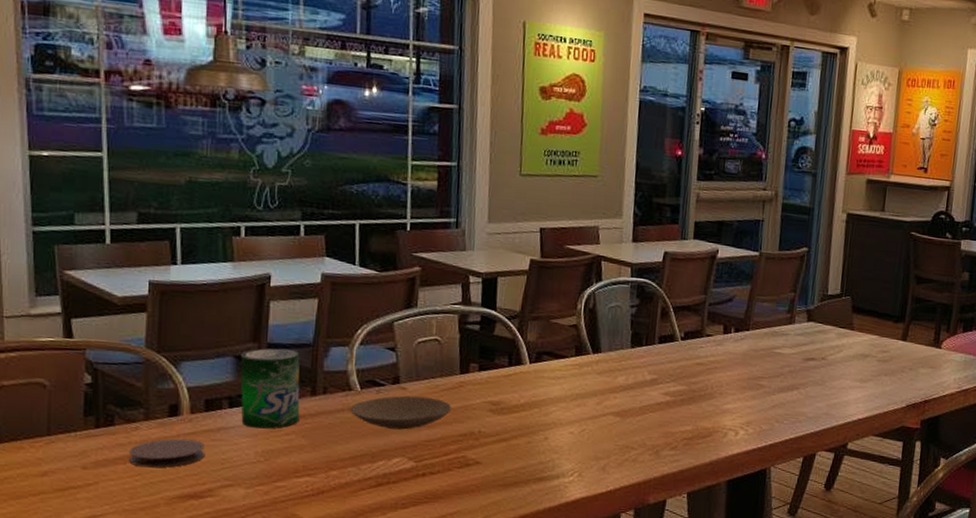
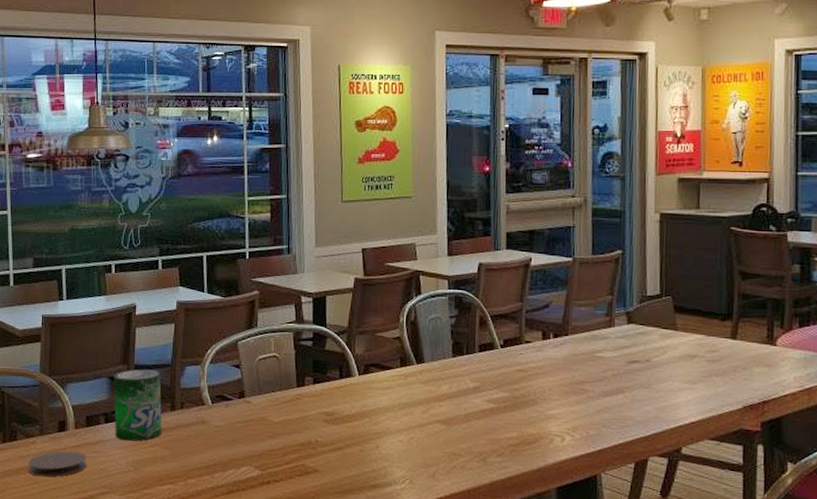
plate: present [350,395,452,430] -> none [204,408,291,441]

